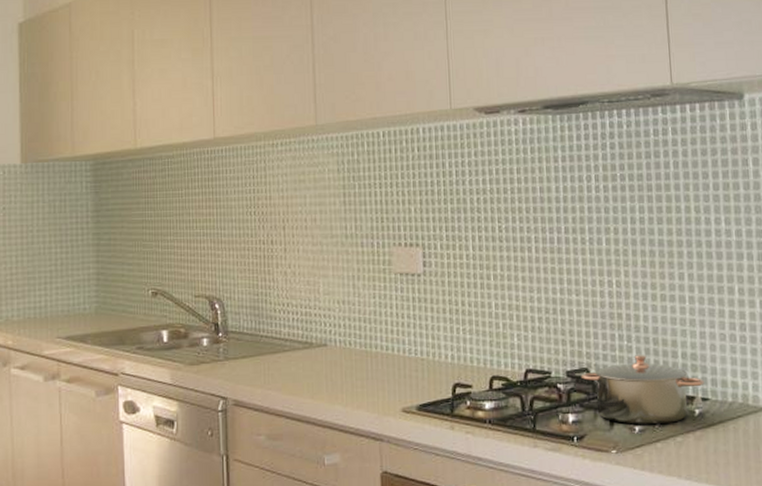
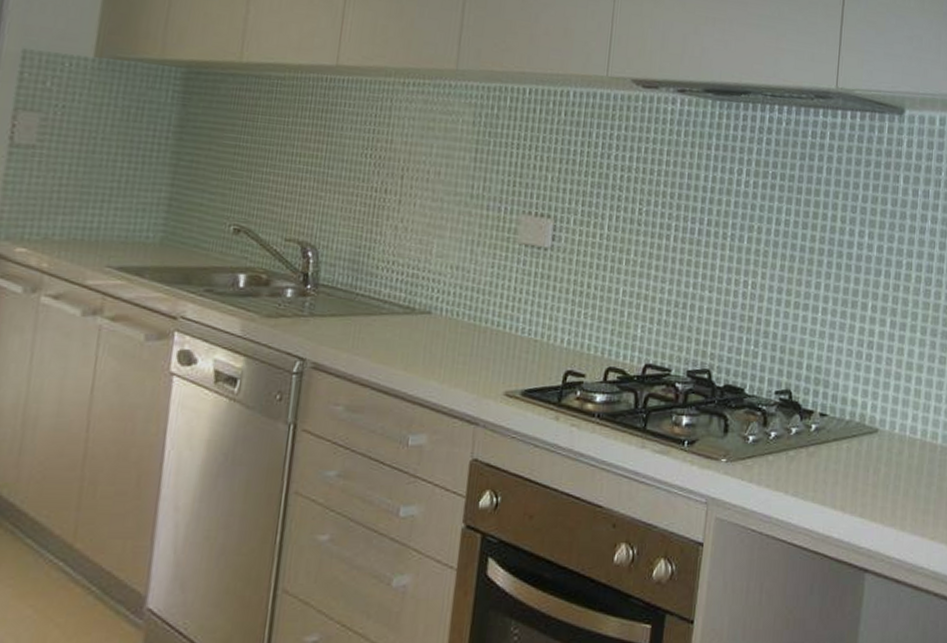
cooking pot: present [580,355,704,425] -> none [701,362,825,437]

